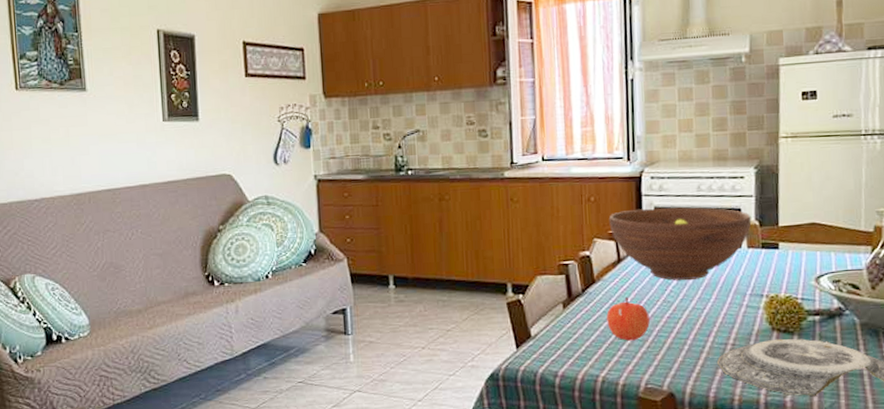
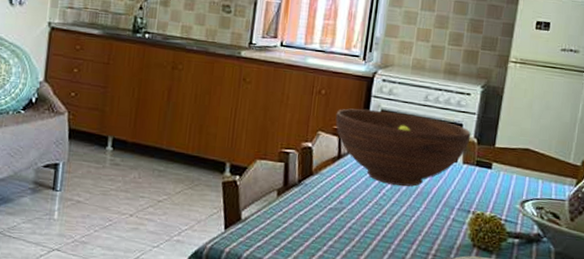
apple: present [606,298,650,341] -> none [317,194,360,238]

